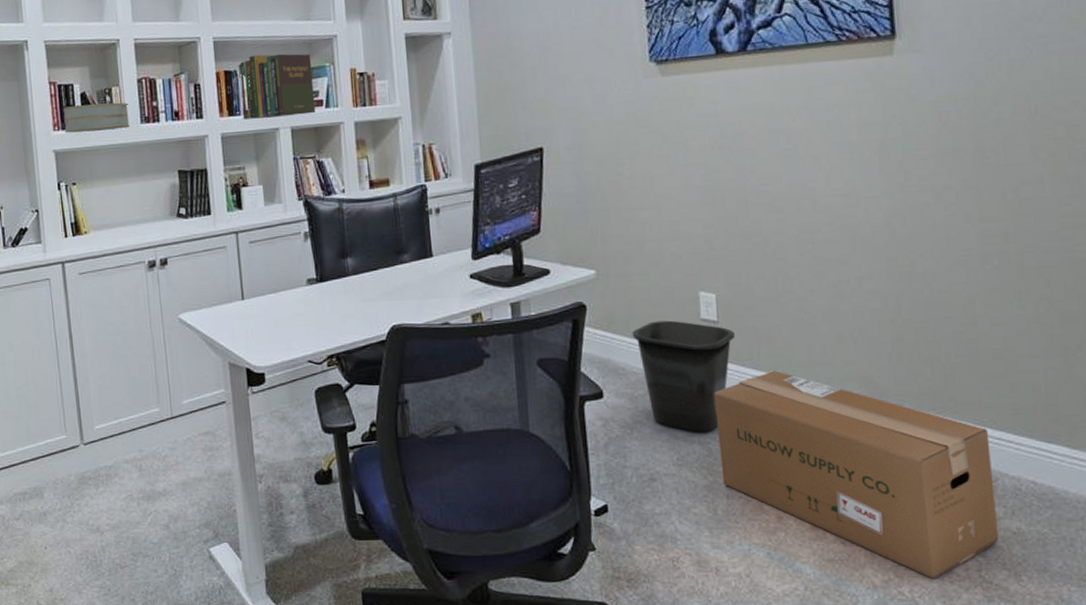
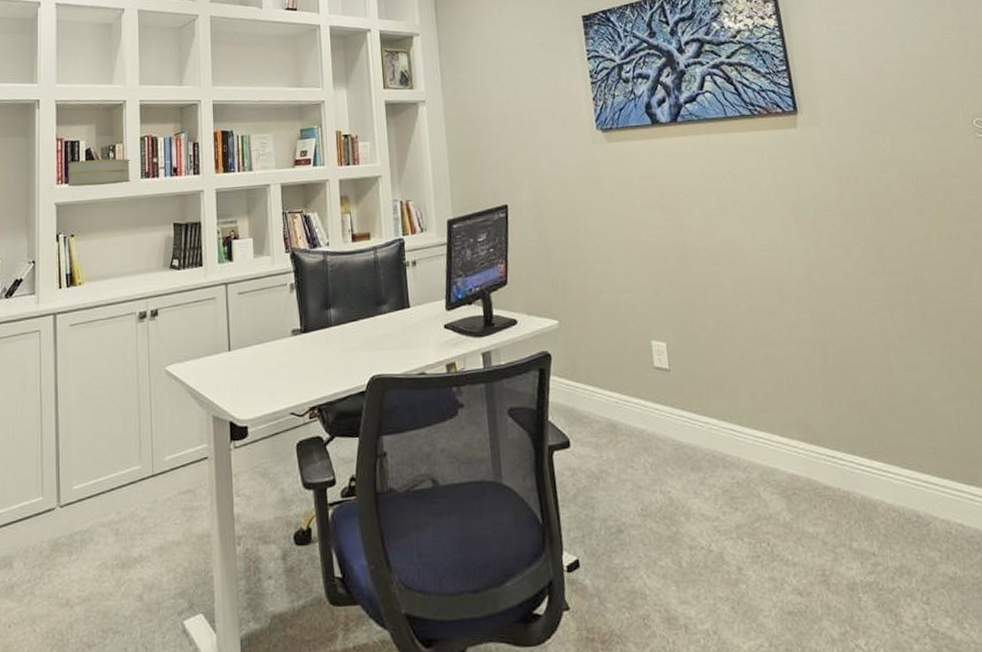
books: present [238,53,316,120] -> none [234,116,304,176]
waste bin: present [632,320,735,432] -> none [593,368,686,481]
box: present [714,370,999,580] -> none [671,417,939,631]

